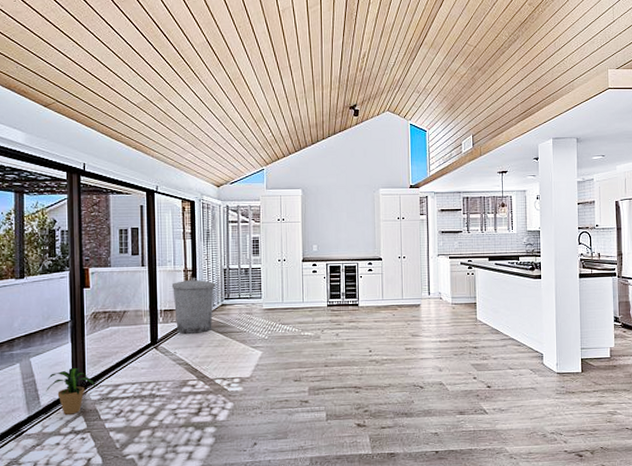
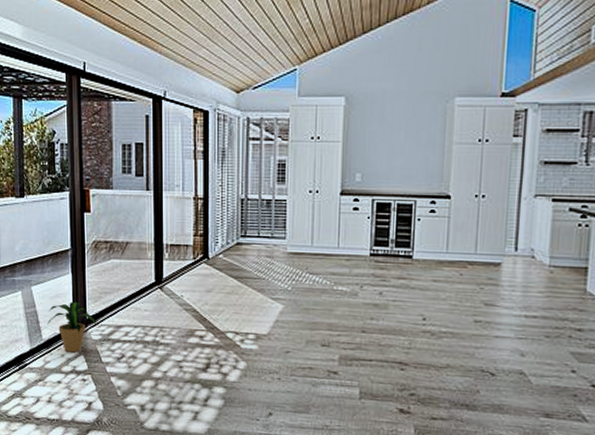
trash can: present [171,278,216,334] -> none [179,208,231,276]

